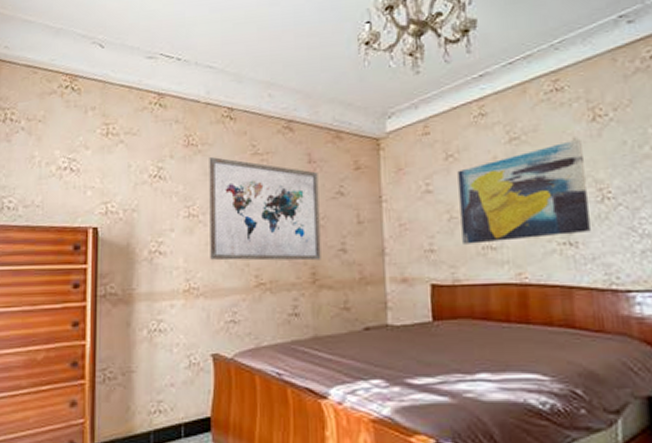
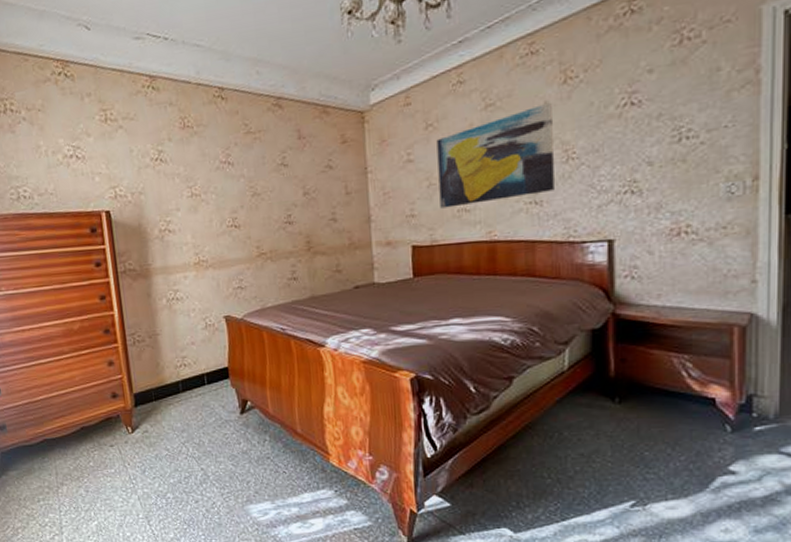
wall art: present [209,157,321,261] -> none [205,138,315,235]

